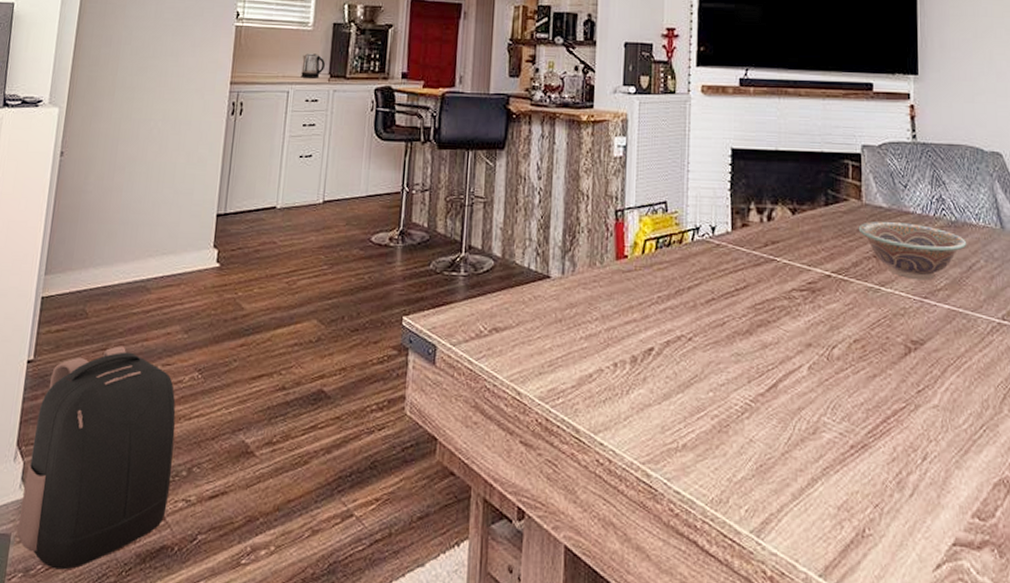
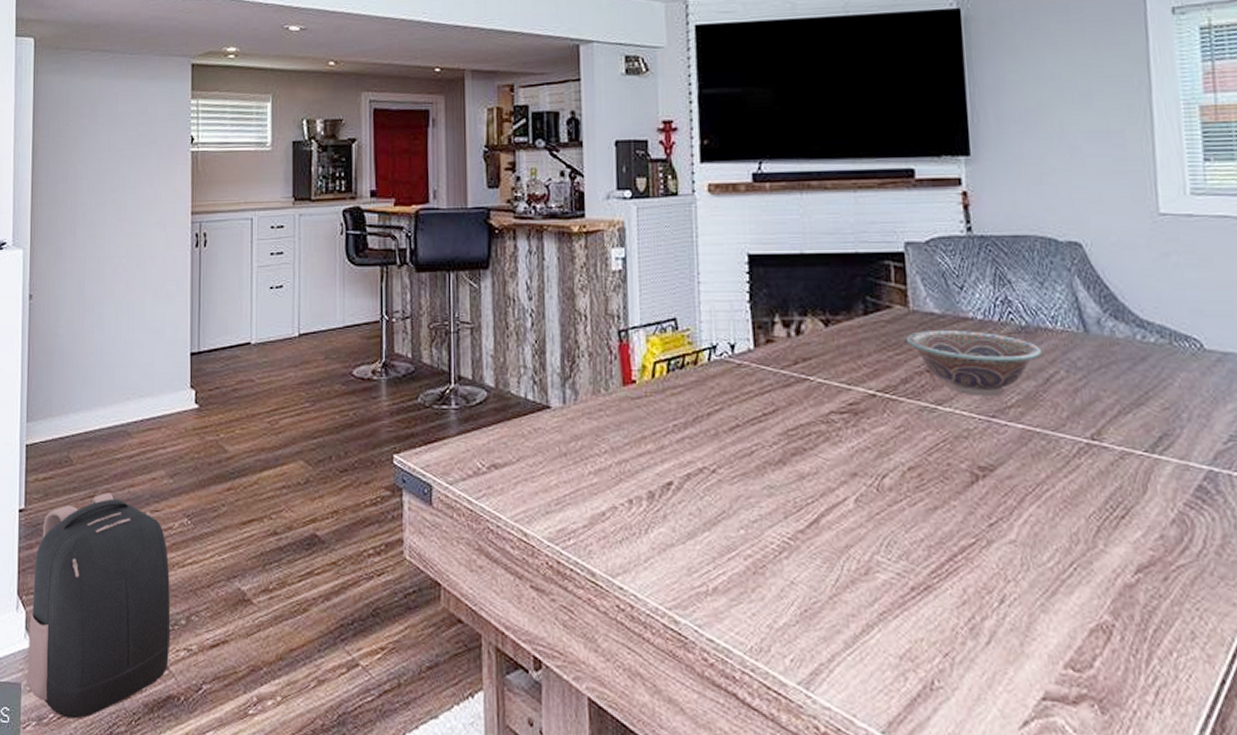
kettle: present [301,53,325,78] -> none [264,176,287,203]

